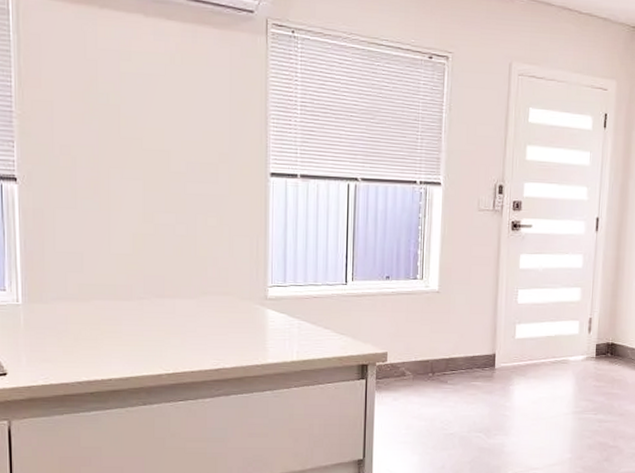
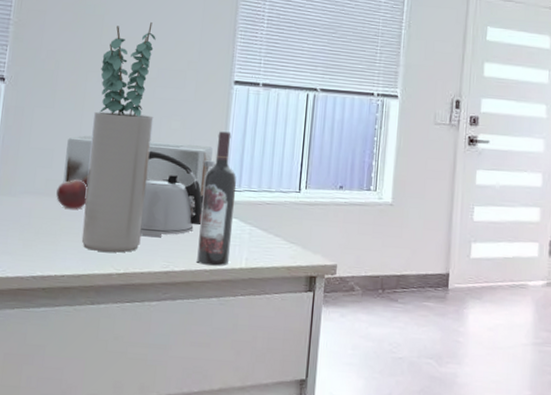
fruit: none [92,283,126,313] -> present [56,179,88,209]
toaster: none [95,236,257,308] -> present [63,135,215,211]
vase: none [121,111,187,354] -> present [81,22,156,253]
kettle: none [186,249,249,337] -> present [140,150,203,238]
wine bottle: none [247,226,282,362] -> present [197,131,237,267]

